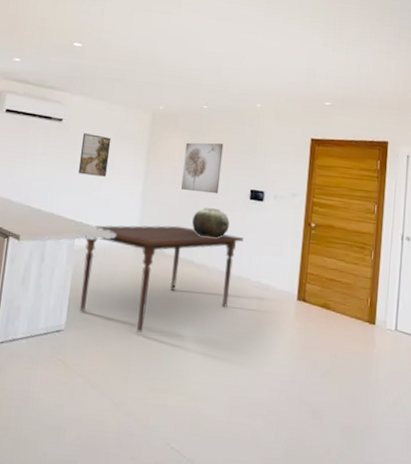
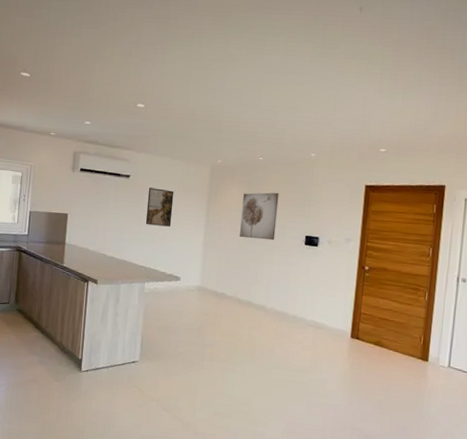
dining table: present [80,225,244,332] -> none [152,270,299,365]
ceramic pot: present [192,208,229,238] -> none [250,253,285,281]

